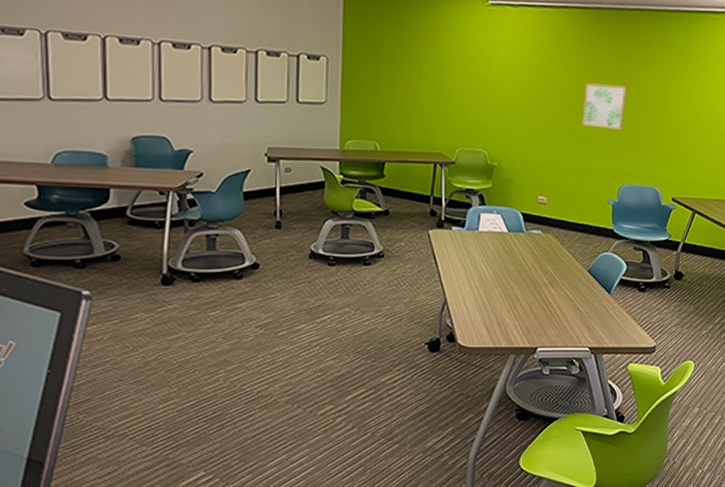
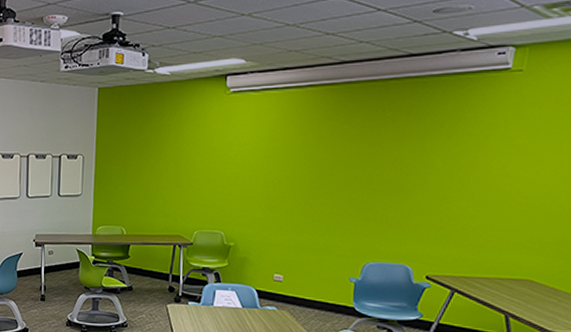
wall art: present [582,83,627,130] -> none [325,160,378,206]

